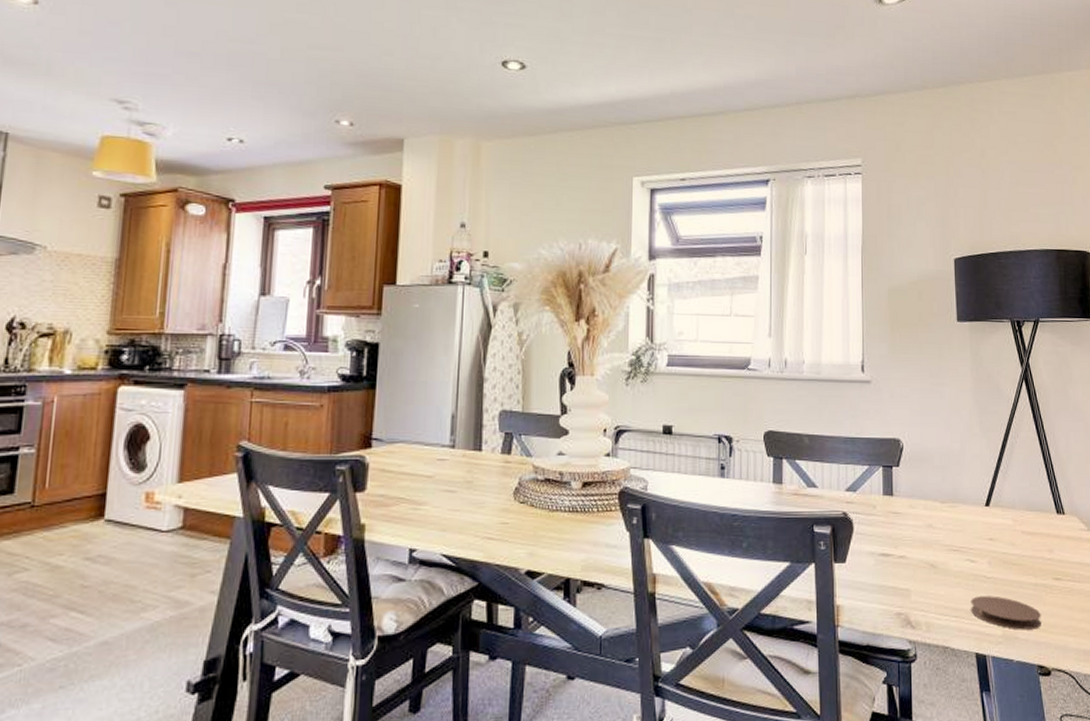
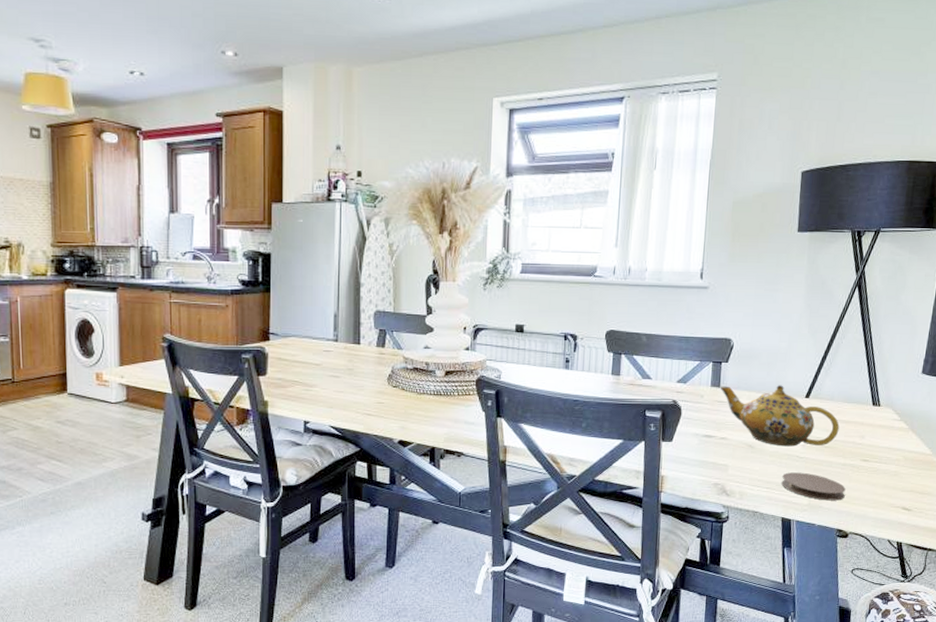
teapot: none [893,492,1025,565] -> present [720,385,840,447]

